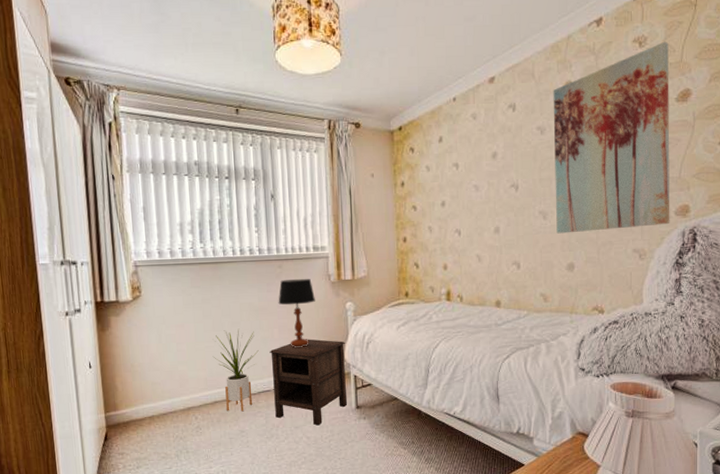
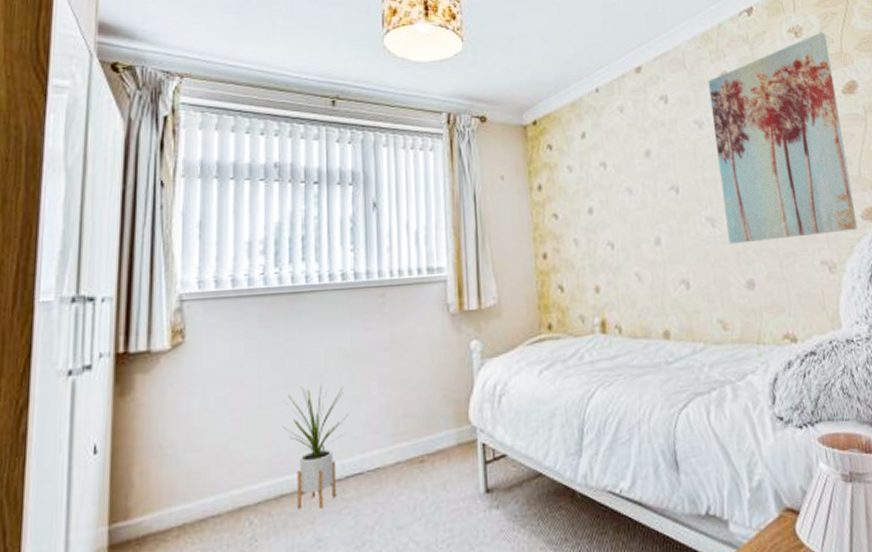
nightstand: present [269,339,347,426] -> none [364,393,472,523]
table lamp: present [278,278,315,347] -> none [378,310,429,407]

